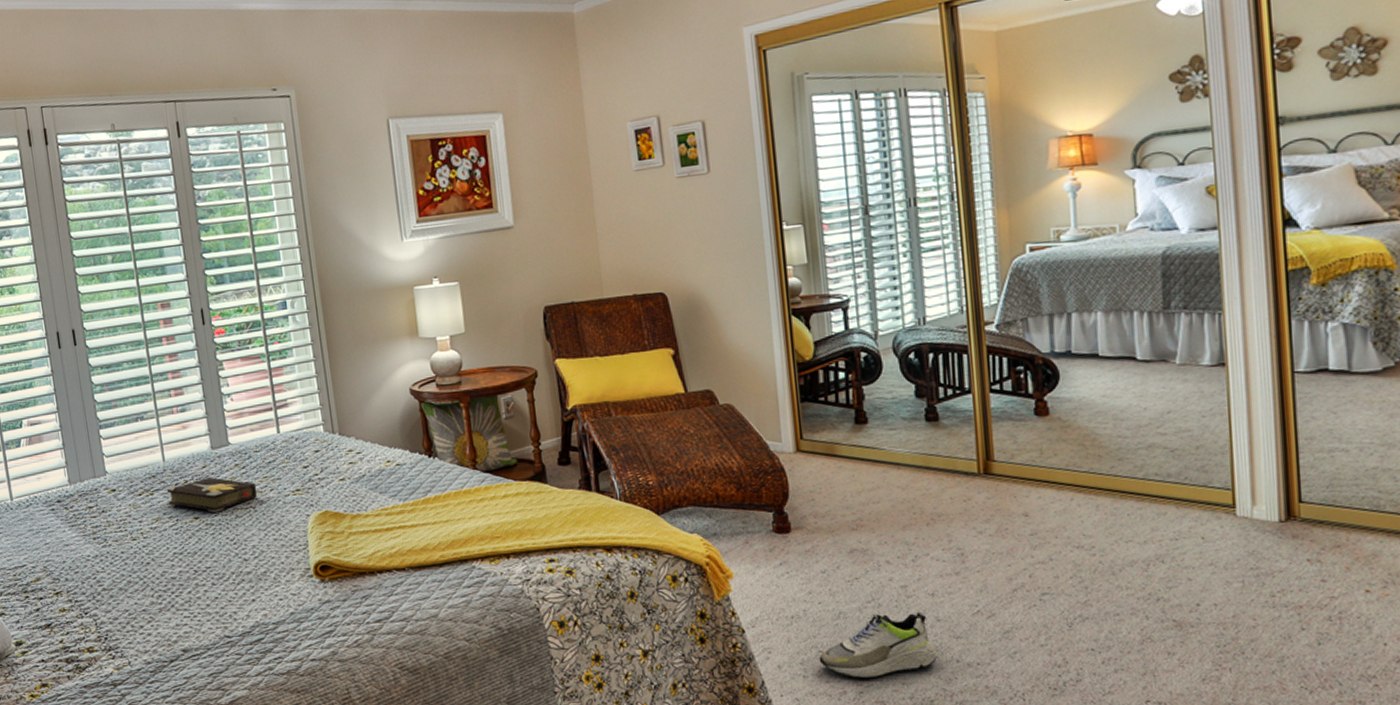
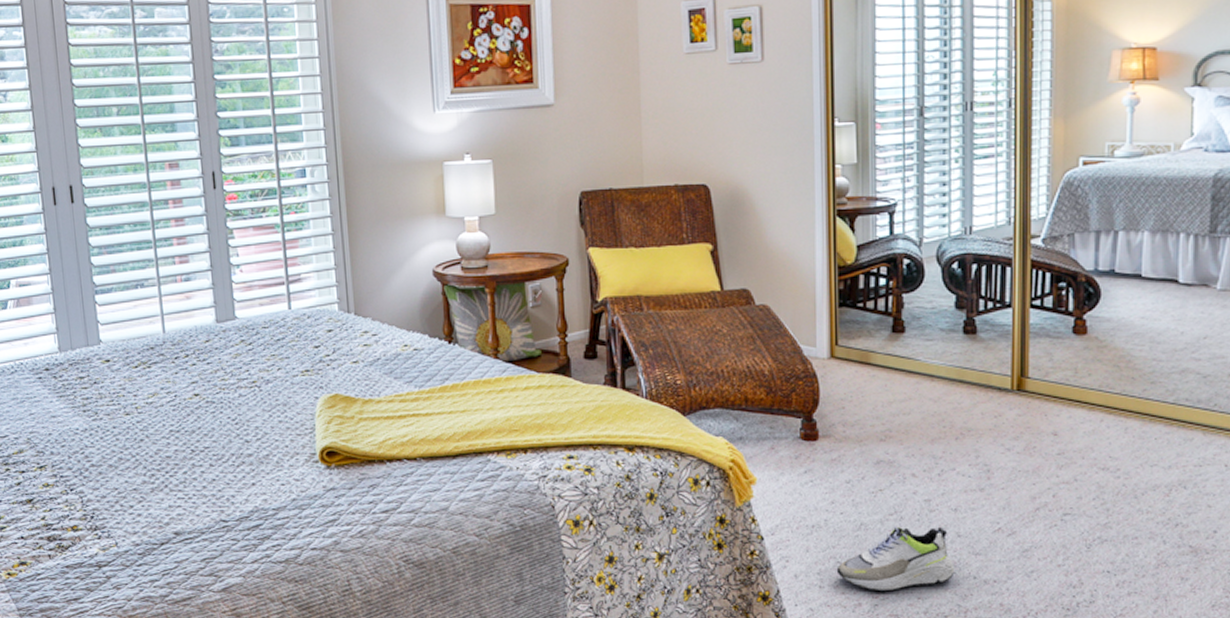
hardback book: present [166,477,257,513] -> none [165,351,263,390]

